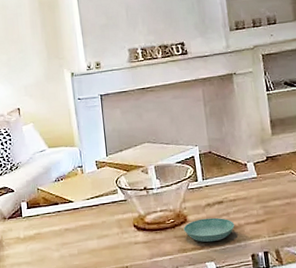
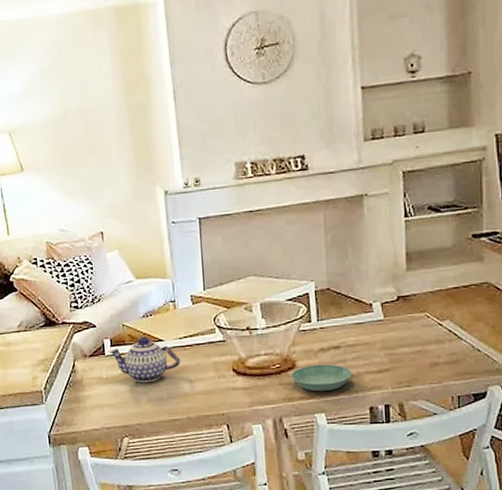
teapot: none [25,198,89,241] -> present [109,336,181,383]

